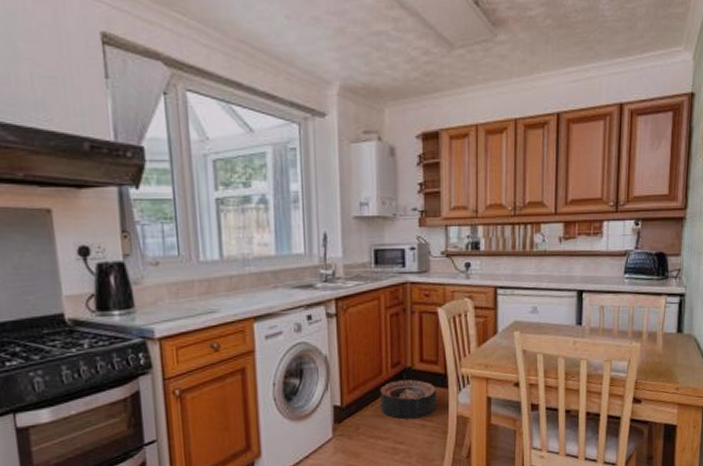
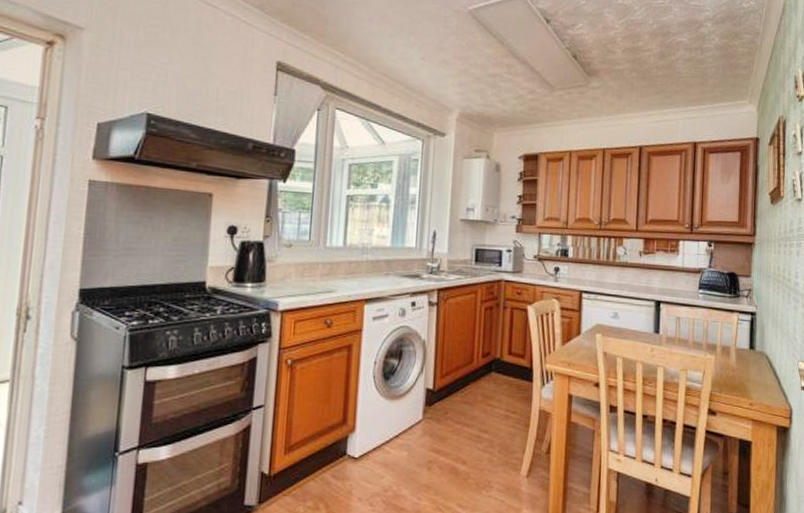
basket: present [380,379,436,420] -> none [468,370,522,409]

